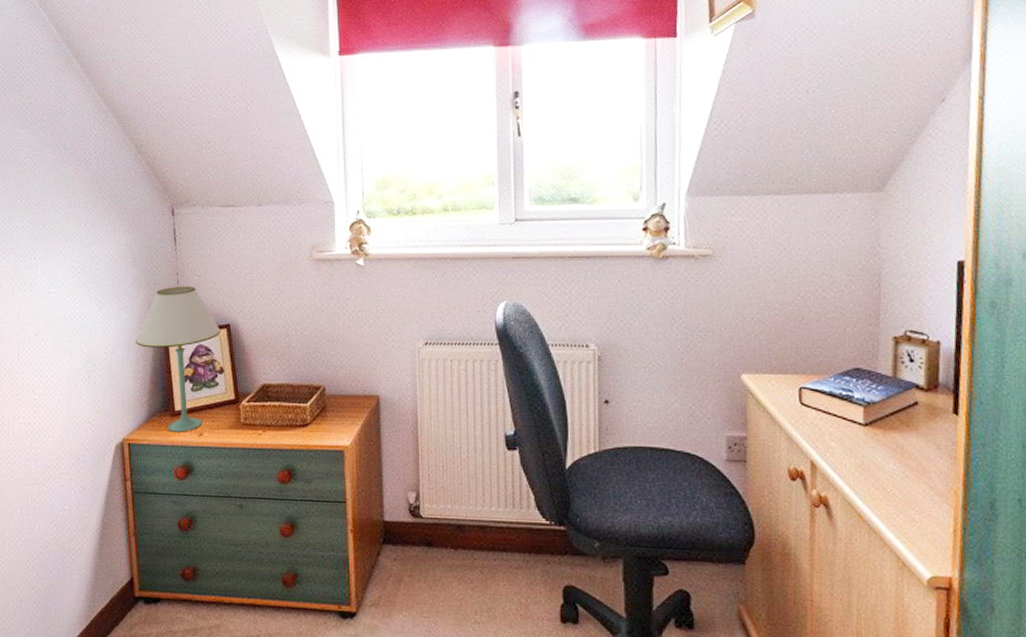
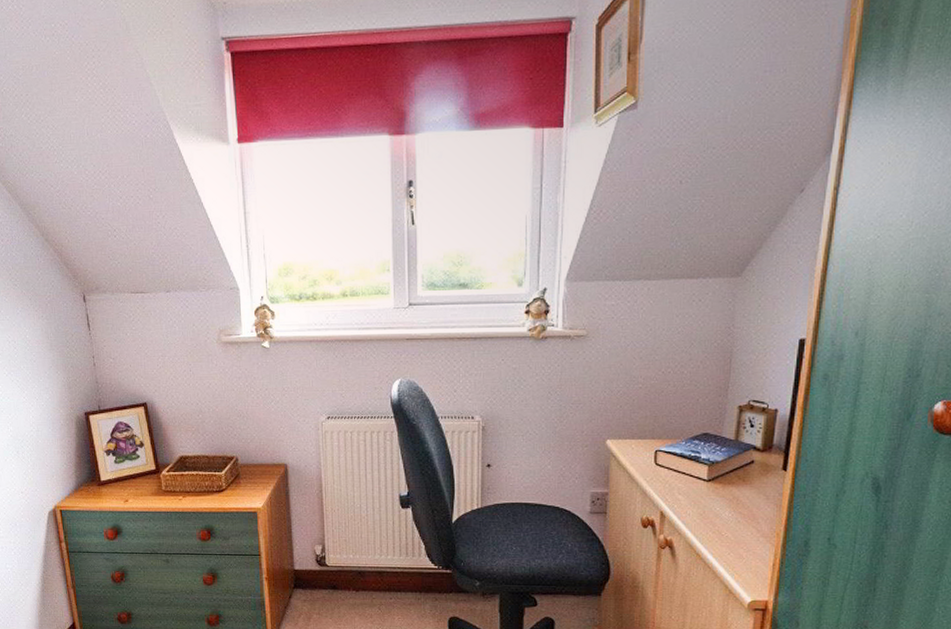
table lamp: present [136,286,221,432] -> none [59,368,138,499]

